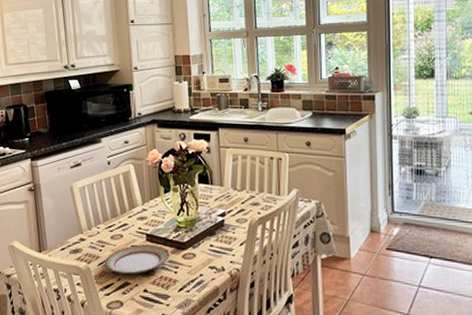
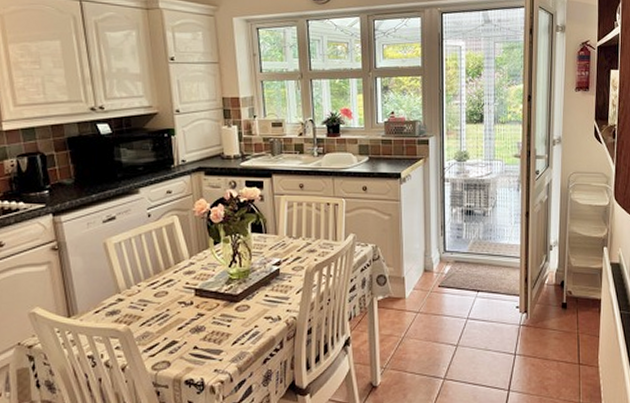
plate: present [104,244,170,274] -> none [147,300,222,332]

